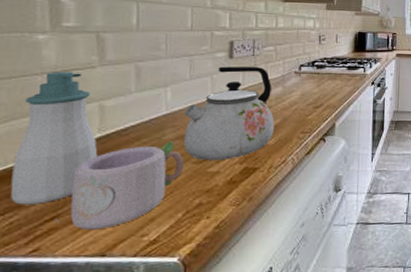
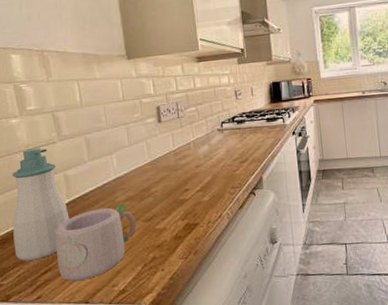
kettle: present [183,66,274,161] -> none [129,127,207,219]

